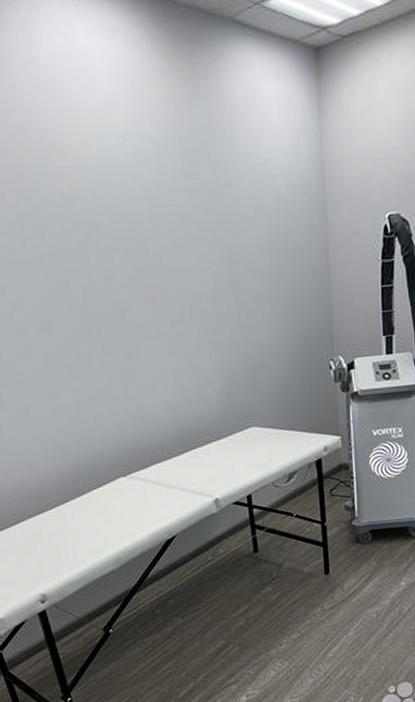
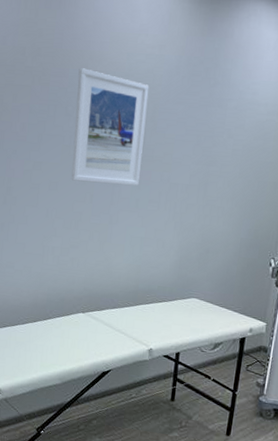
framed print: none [39,165,153,315] -> present [71,68,149,185]

